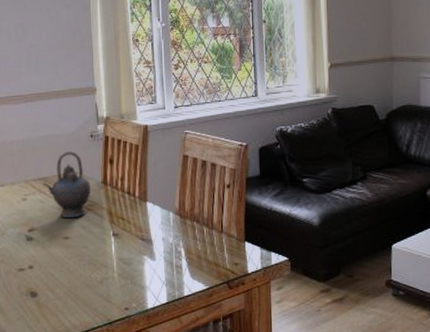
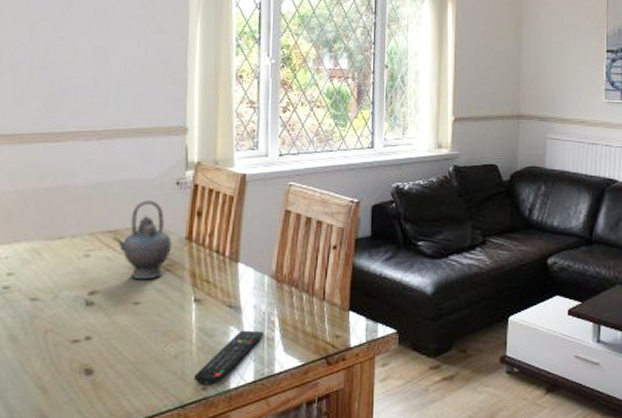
remote control: none [118,259,173,306] -> present [194,330,264,385]

